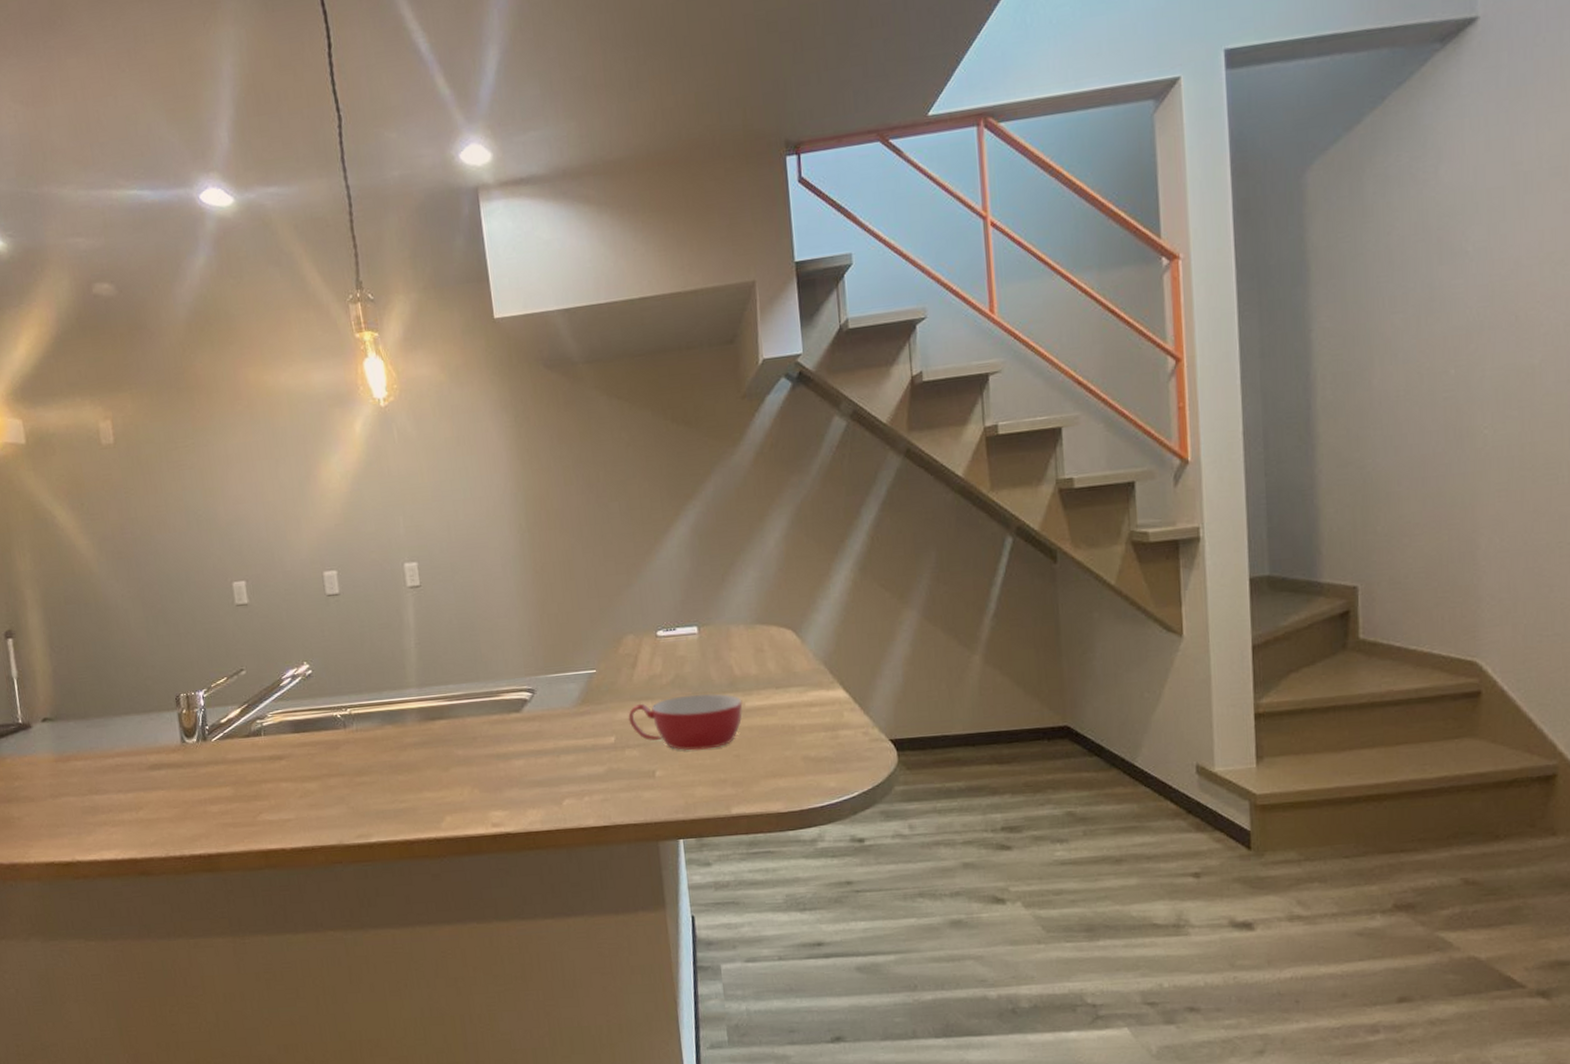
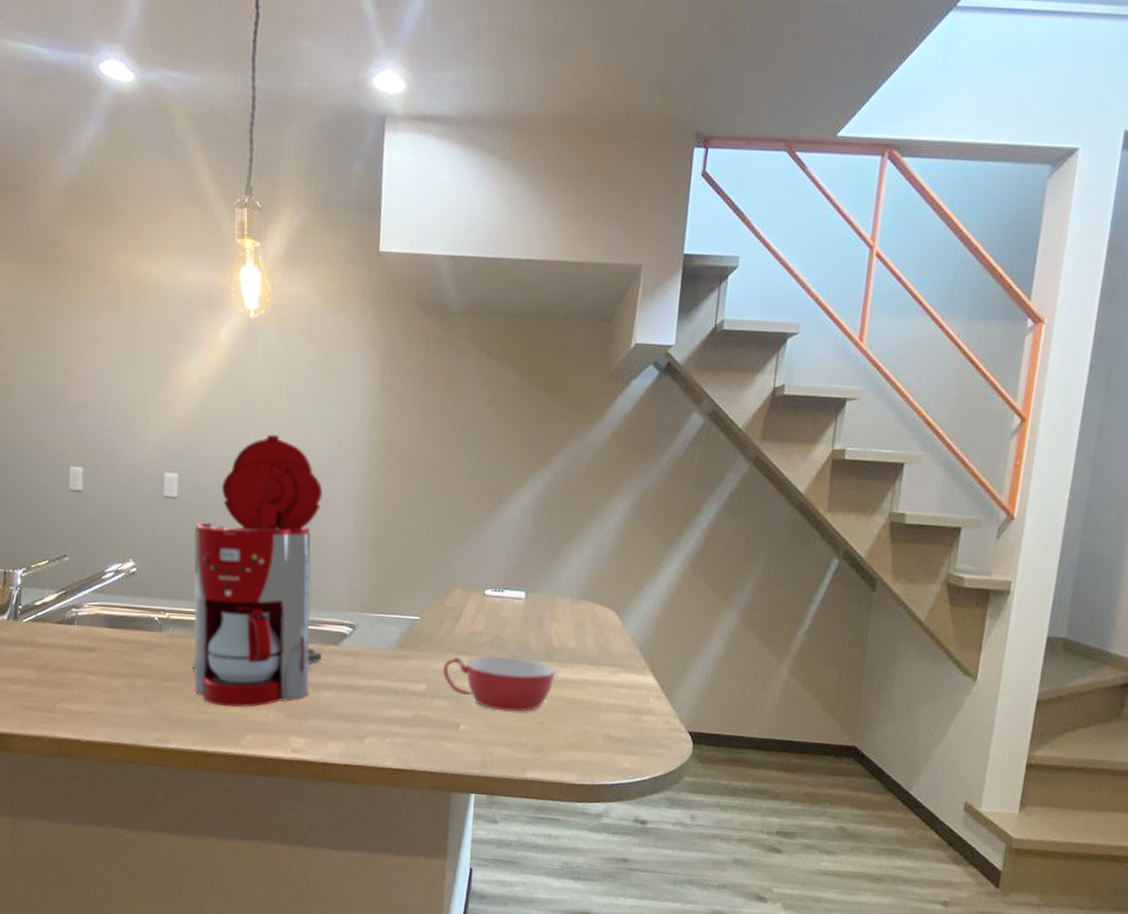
coffee maker: none [361,514,506,793] -> present [192,434,323,708]

